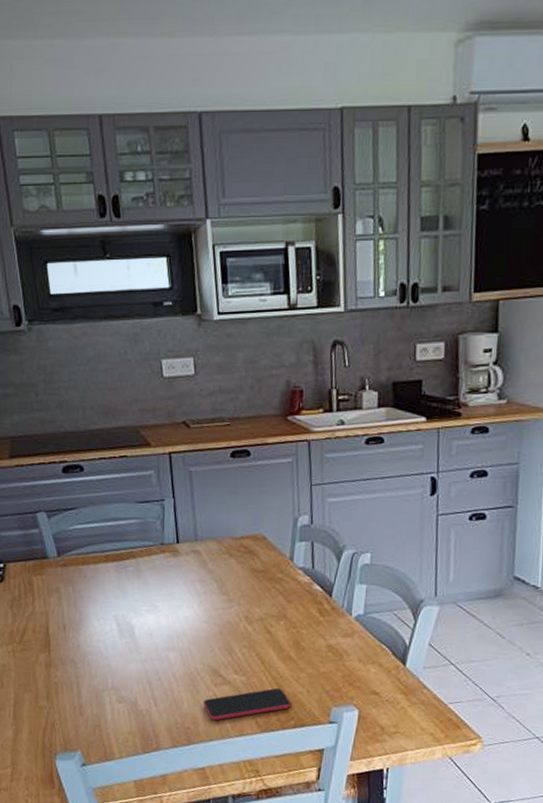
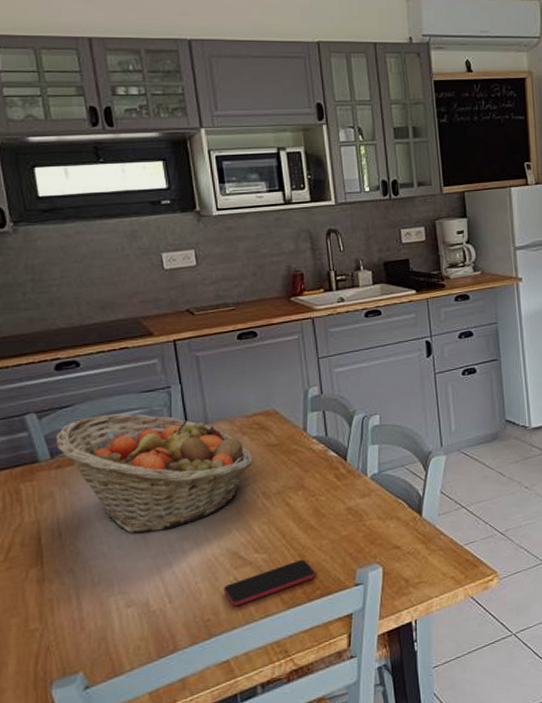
fruit basket: none [61,521,238,639] -> present [55,414,253,533]

